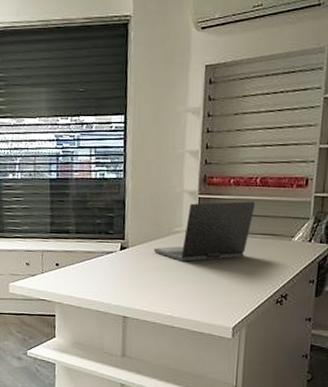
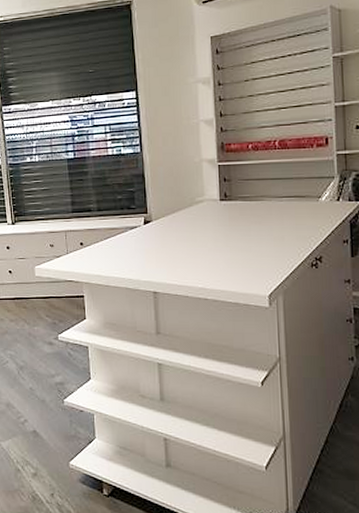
laptop: present [153,201,256,262] -> none [178,164,277,231]

